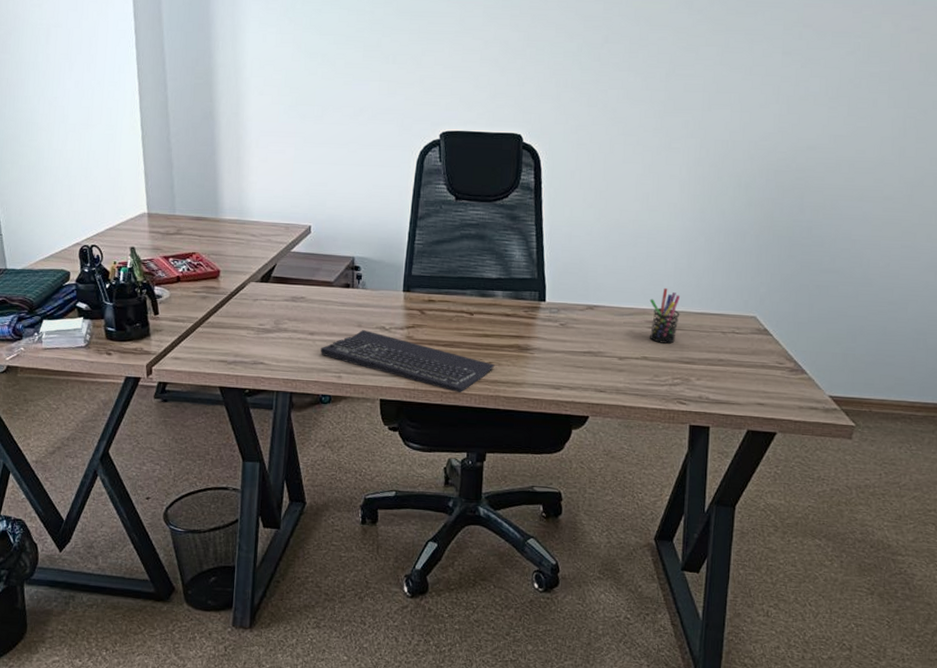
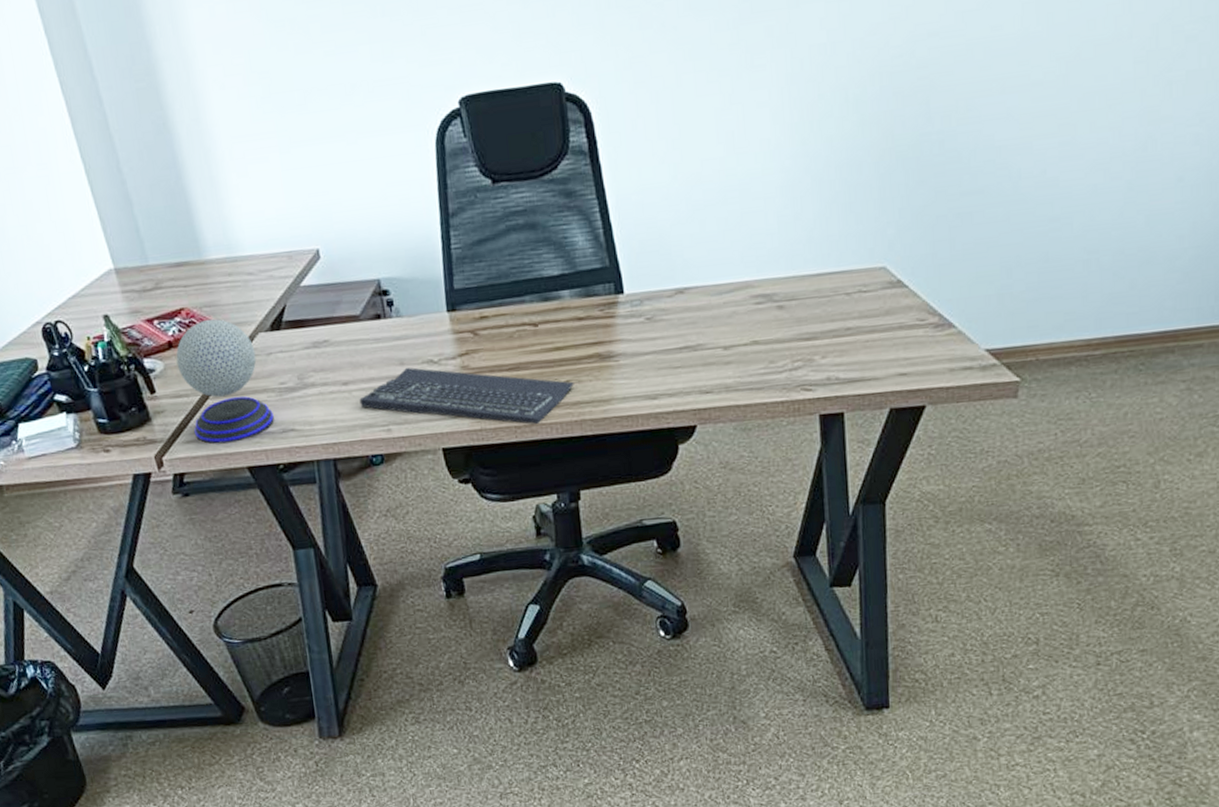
speaker: none [180,264,249,365] -> present [176,319,274,444]
pen holder: present [649,287,680,344] -> none [752,249,792,321]

